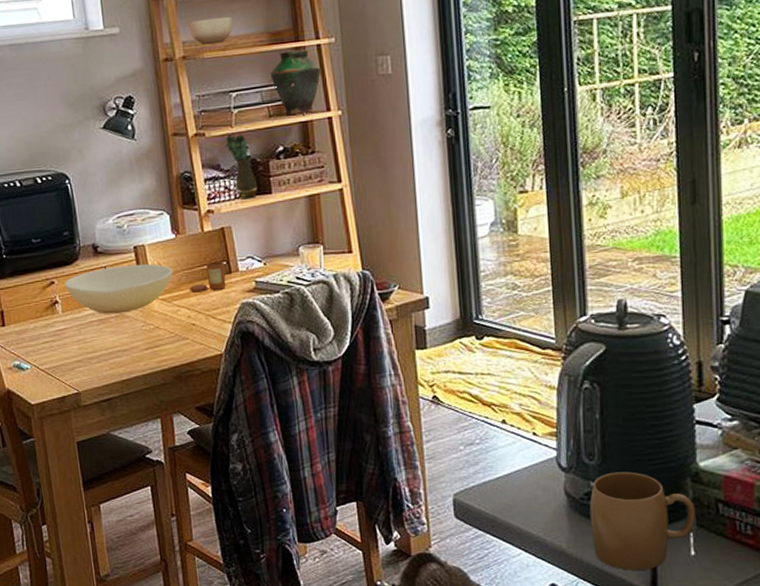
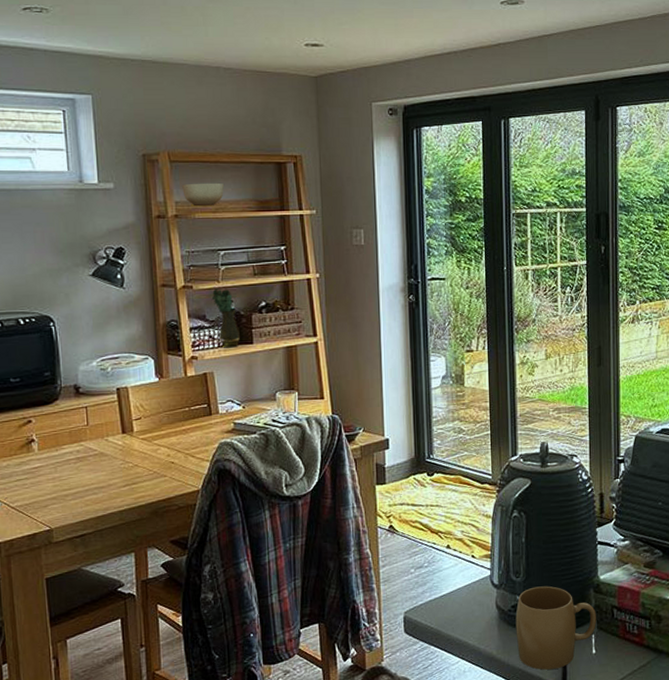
bowl: present [65,263,174,315] -> none [43,405,155,453]
candle: present [190,262,226,292] -> none [170,404,206,433]
vase: present [270,49,321,116] -> none [256,218,303,275]

